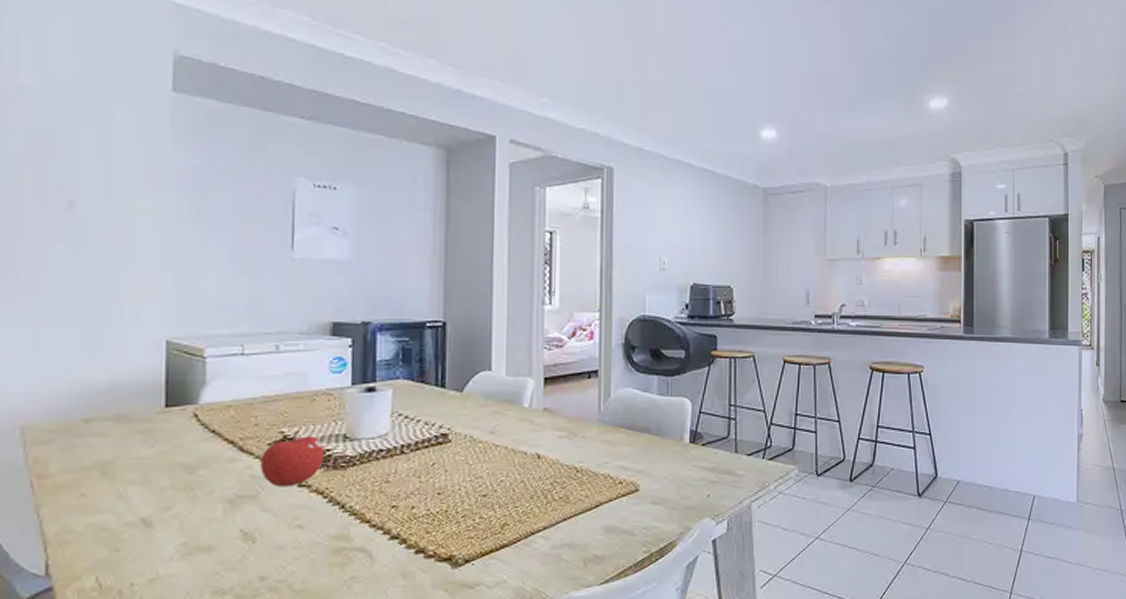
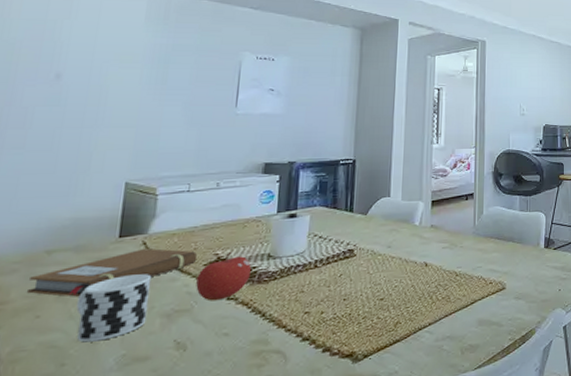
notebook: none [68,422,260,474] -> present [28,248,198,297]
cup: none [125,452,208,527] -> present [76,274,152,343]

